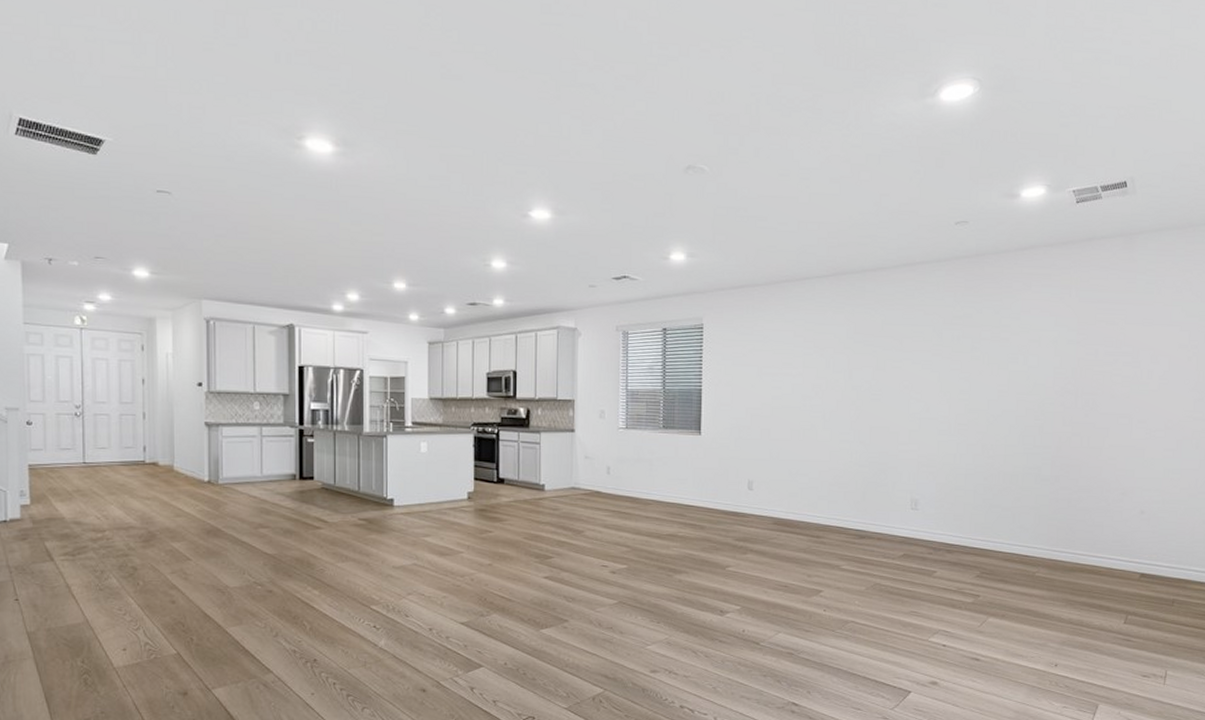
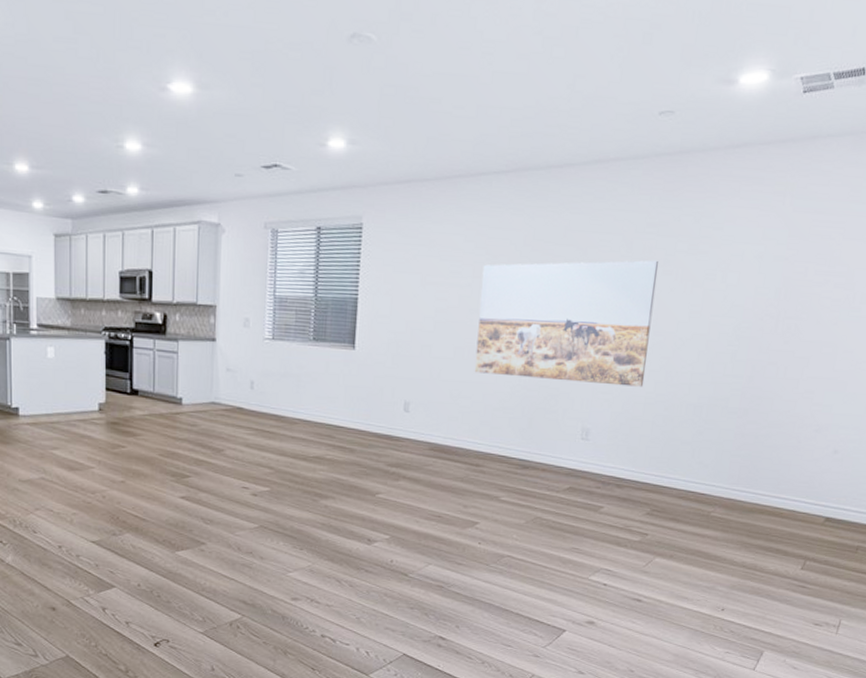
wall art: none [810,347,967,460] -> present [474,260,659,387]

